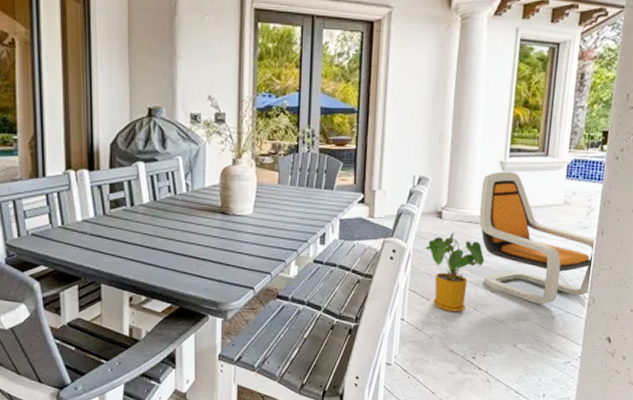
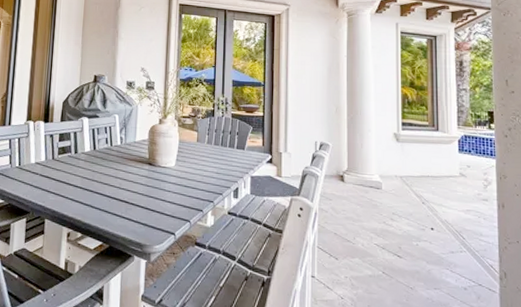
house plant: present [424,232,485,312] -> none [329,195,389,275]
lounge chair: present [479,171,597,305] -> none [378,142,500,274]

